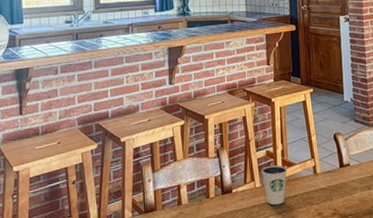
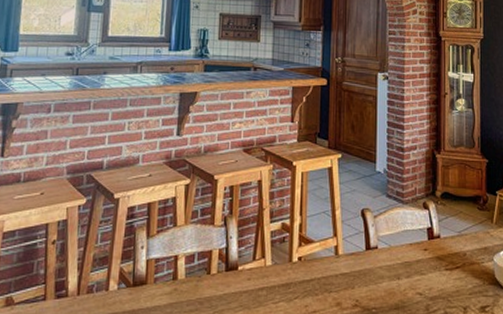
dixie cup: present [261,165,287,205] -> none [273,241,305,289]

